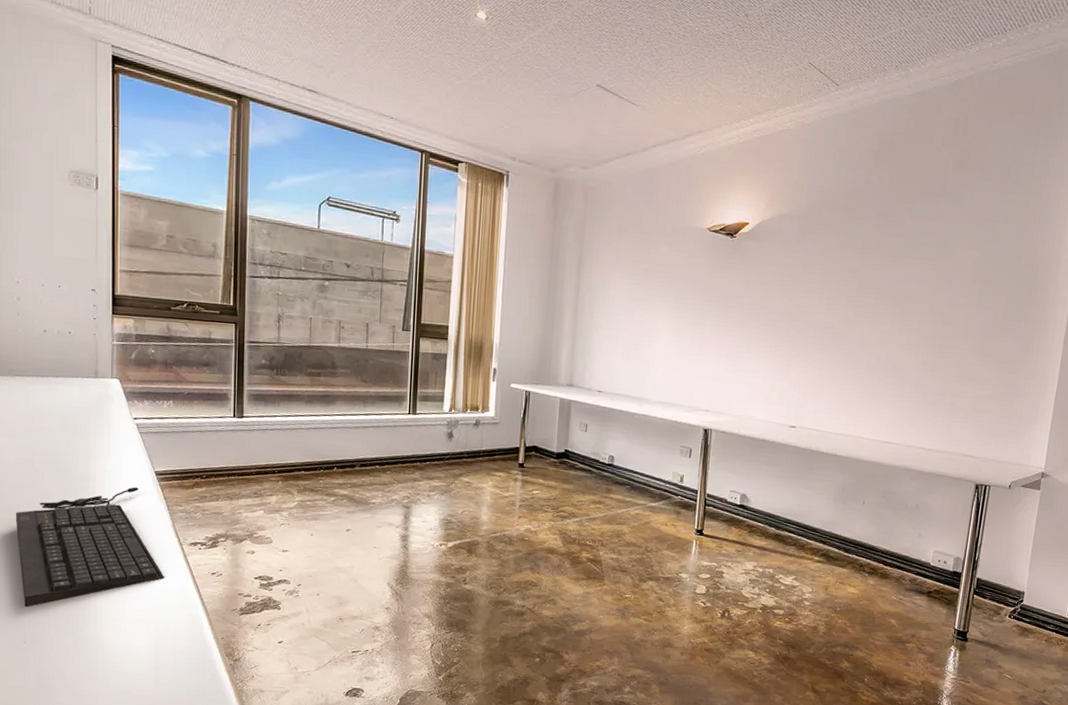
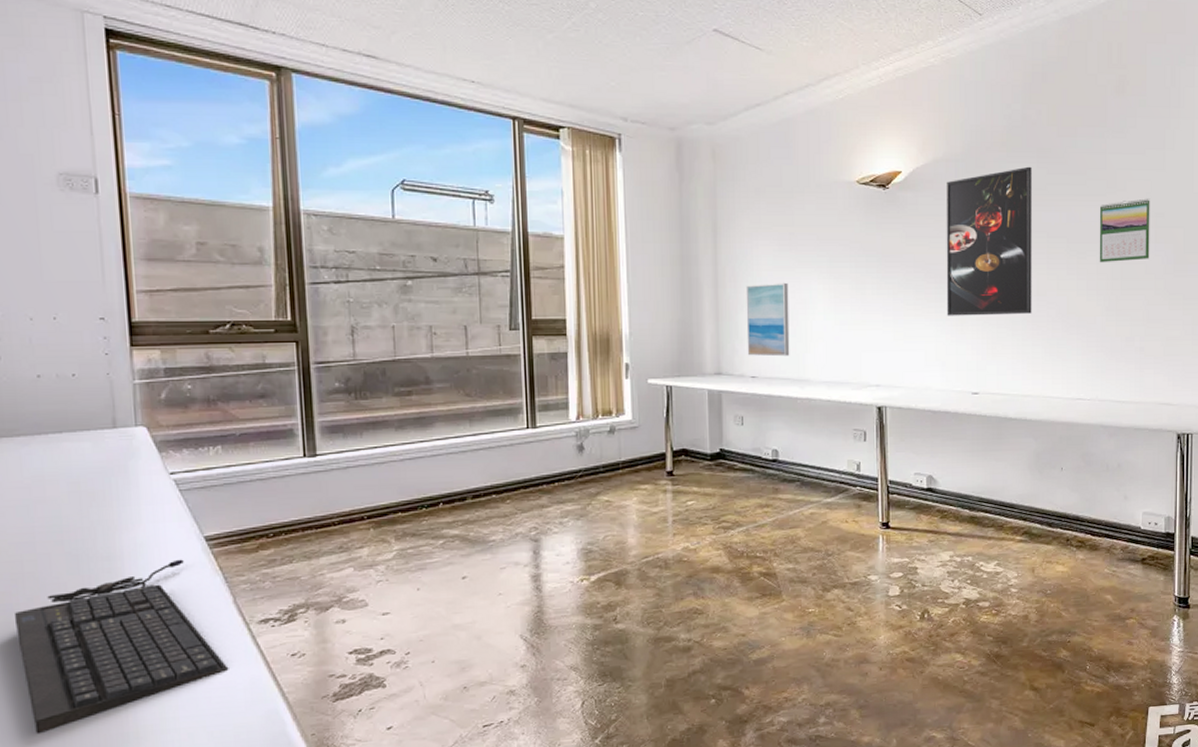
wall art: none [596,312,638,377] -> present [746,282,790,357]
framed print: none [775,227,869,361] -> present [946,166,1032,316]
calendar: none [921,266,978,323] -> present [1099,198,1150,263]

